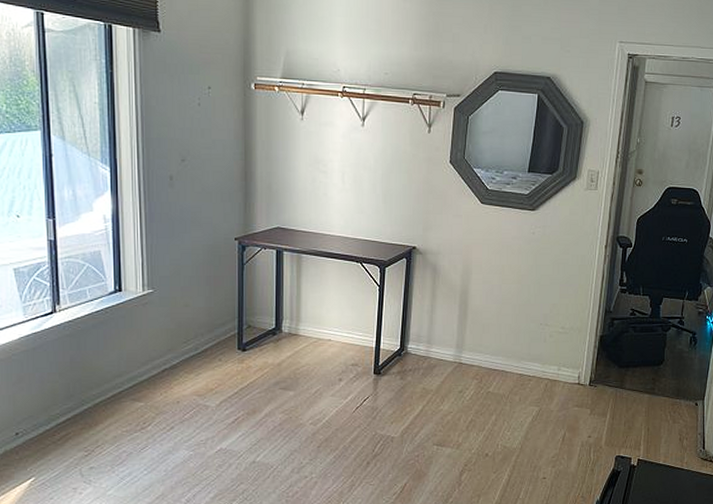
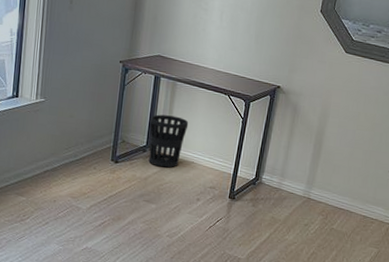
wastebasket: none [276,292,320,350] -> present [148,114,189,168]

